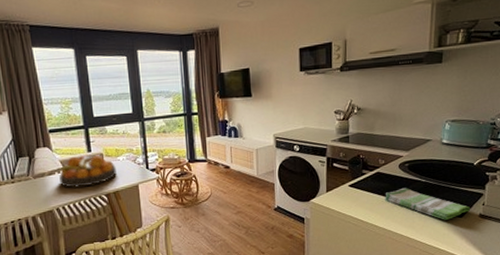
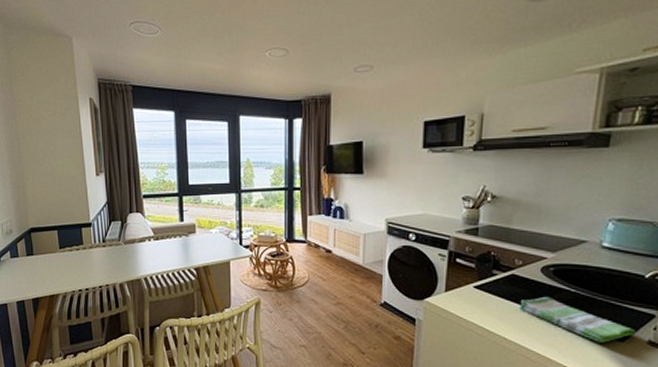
fruit bowl: present [57,155,116,188] -> none [148,225,208,258]

